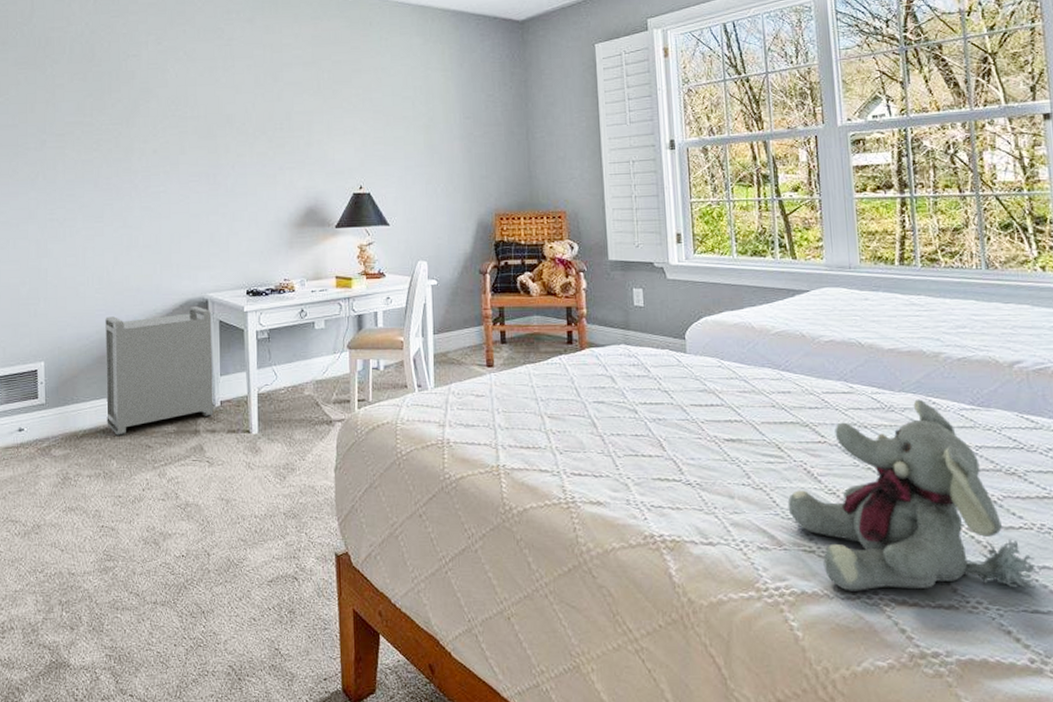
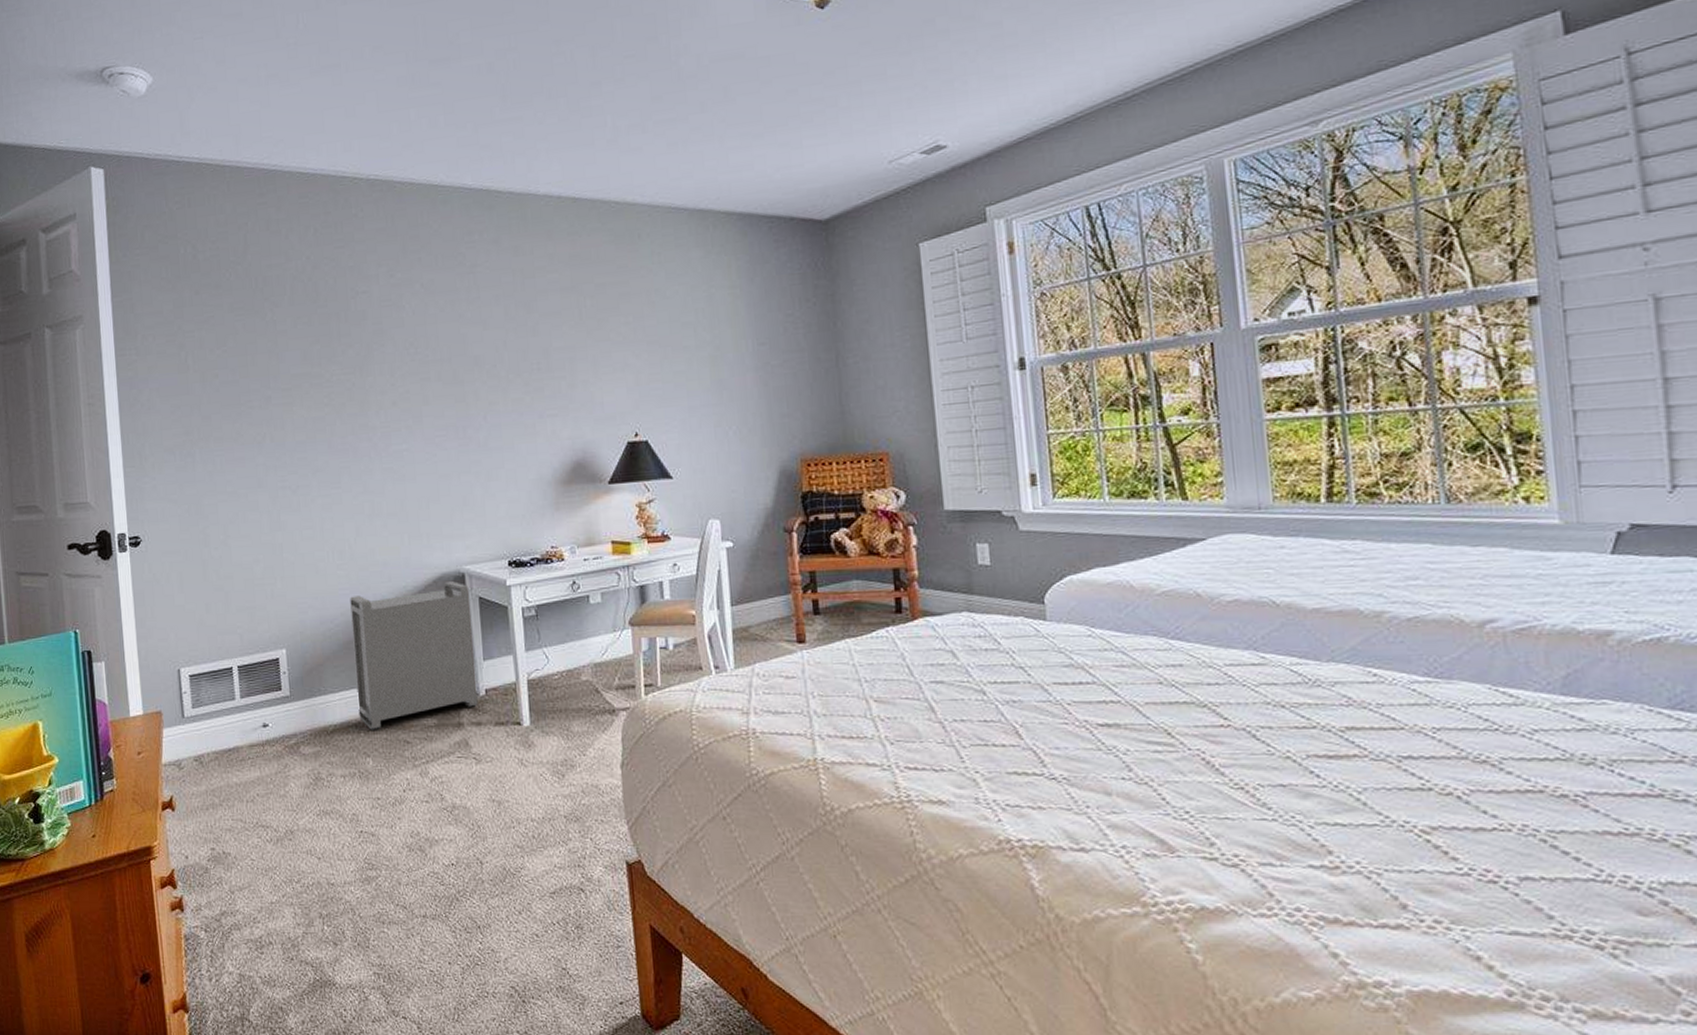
plush elephant: present [787,399,1037,591] -> none [1181,670,1517,907]

